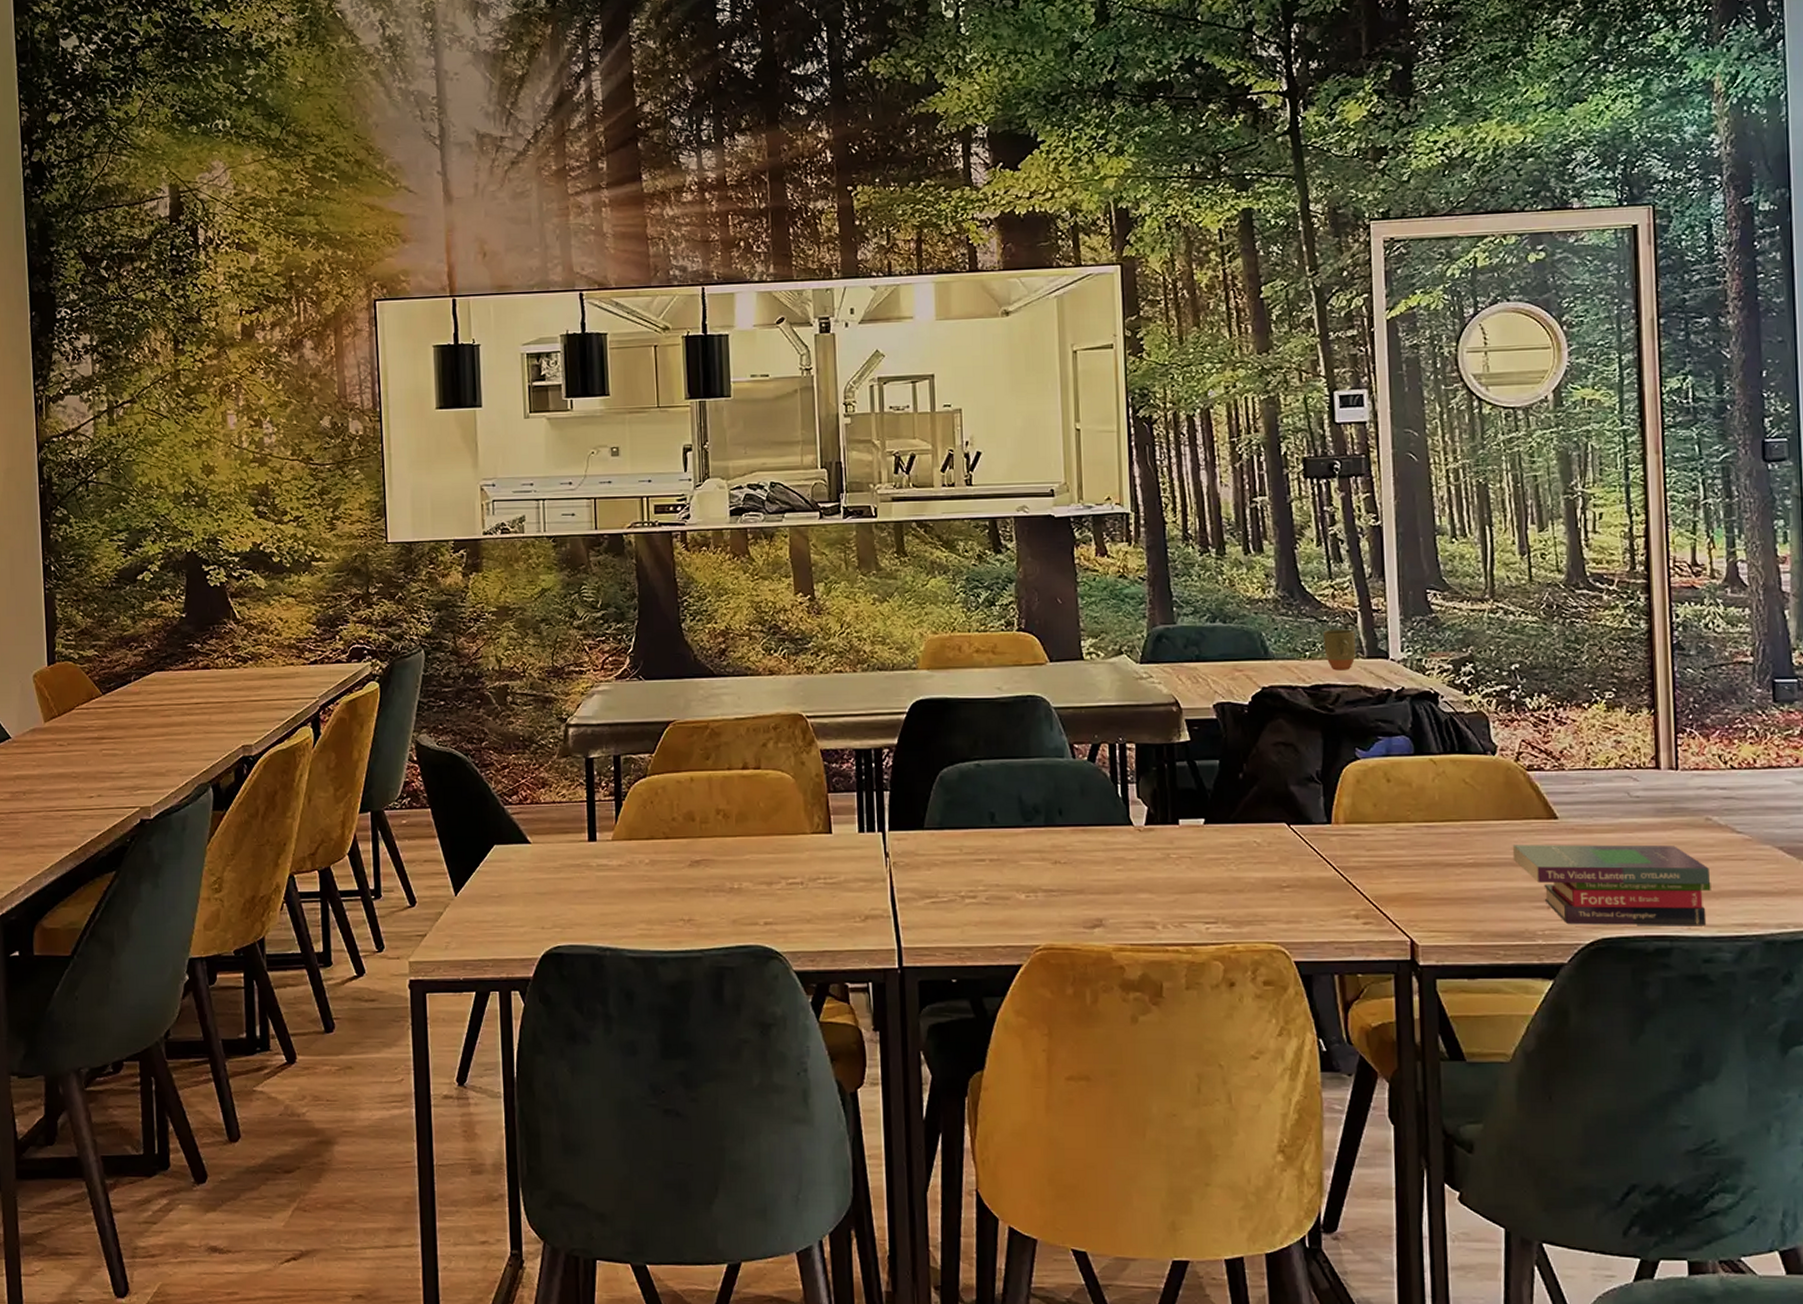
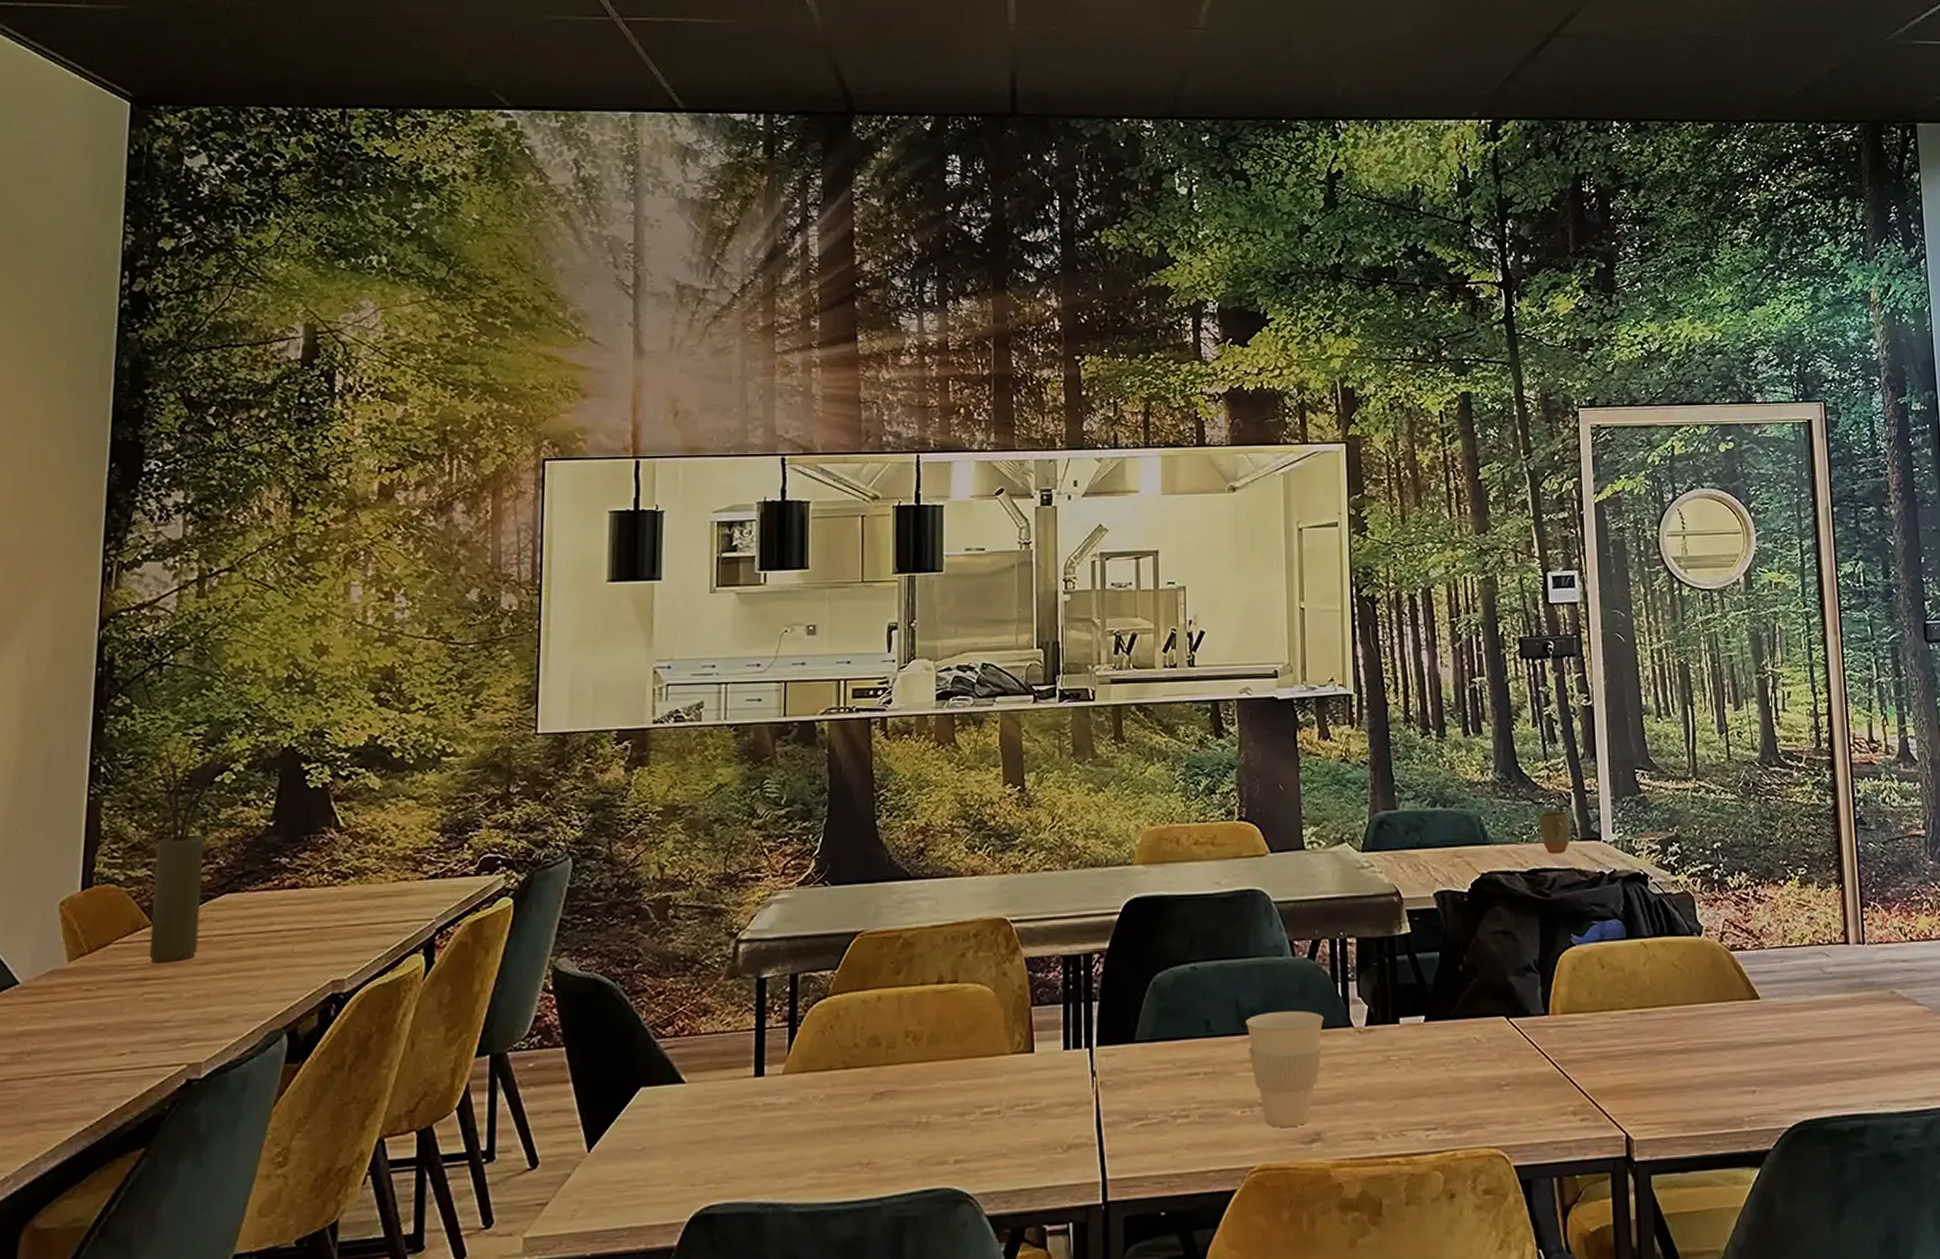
vase: none [93,533,149,726] -> present [149,726,235,964]
cup: none [1028,808,1104,913] -> present [1246,1011,1324,1128]
books: present [1512,844,1711,926] -> none [1719,1021,1898,1107]

